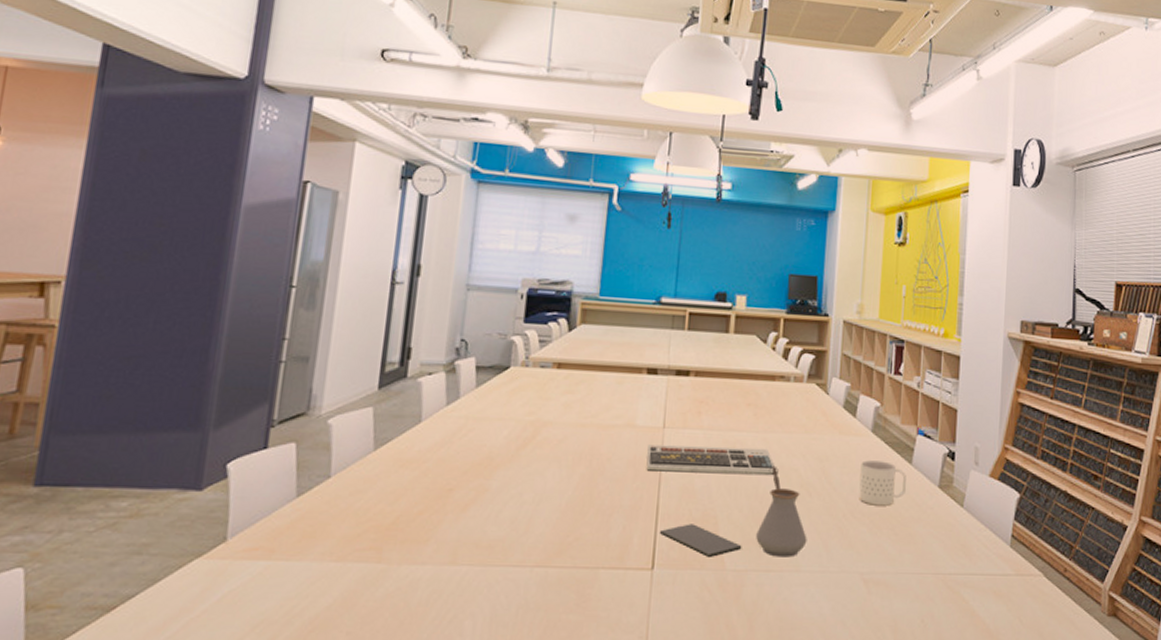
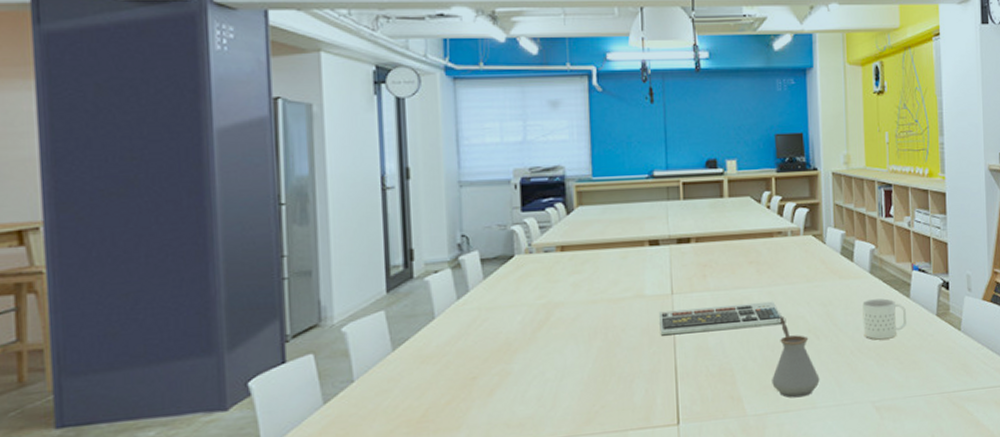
tablet: present [660,524,742,557] -> none [681,378,760,407]

